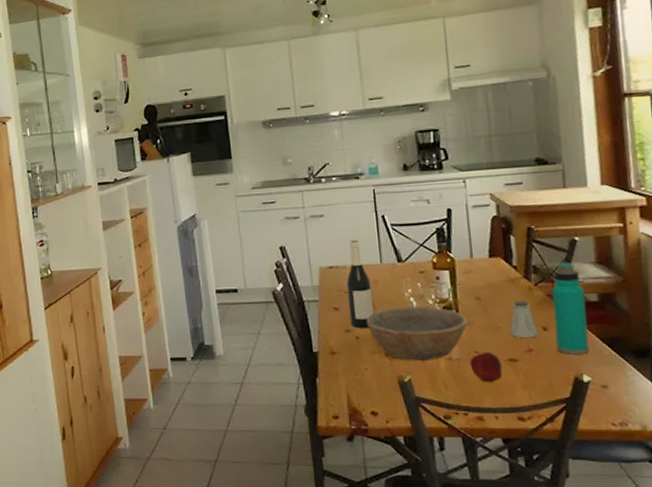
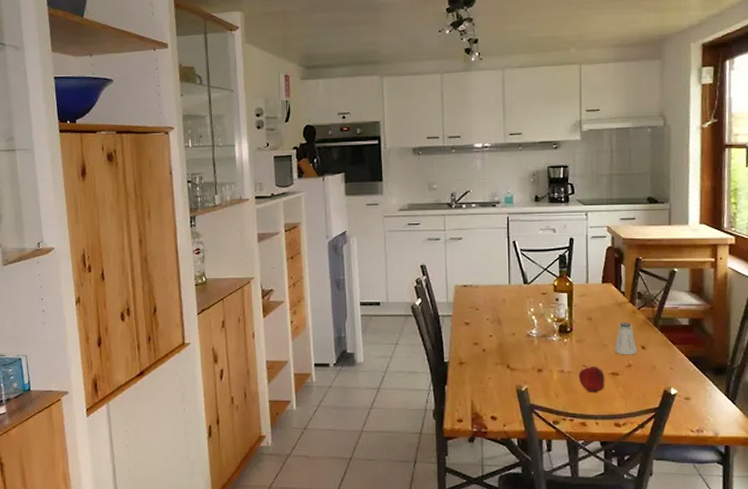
wine bottle: present [346,239,374,328] -> none [478,262,500,341]
bowl: present [366,305,468,361] -> none [492,323,580,372]
water bottle: present [552,261,590,355] -> none [651,289,679,370]

